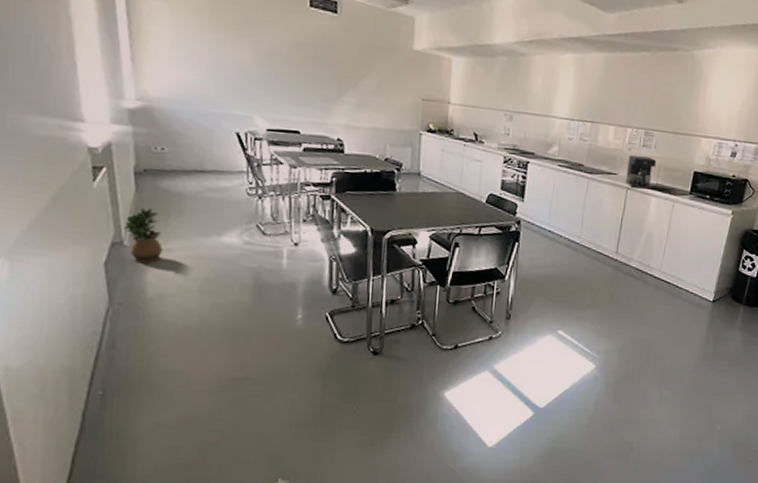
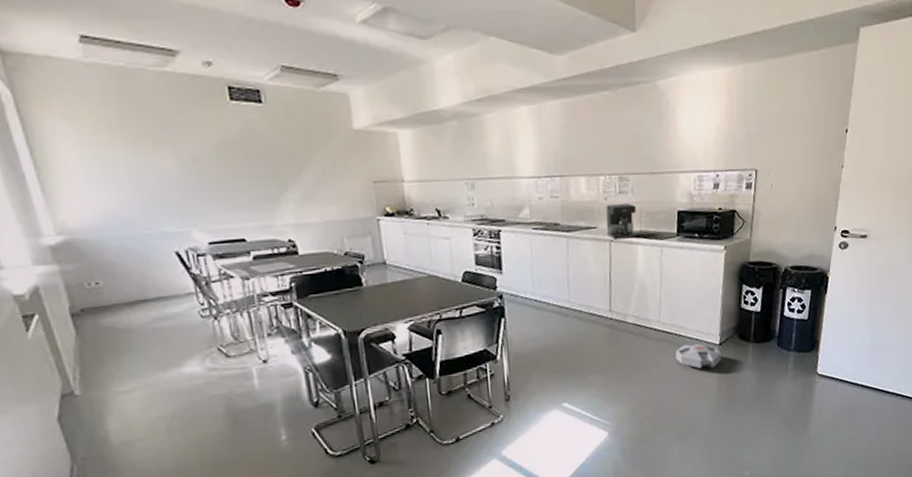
potted plant: present [123,207,163,264] -> none [71,349,120,412]
robot vacuum: none [670,296,714,323] -> present [675,343,722,369]

